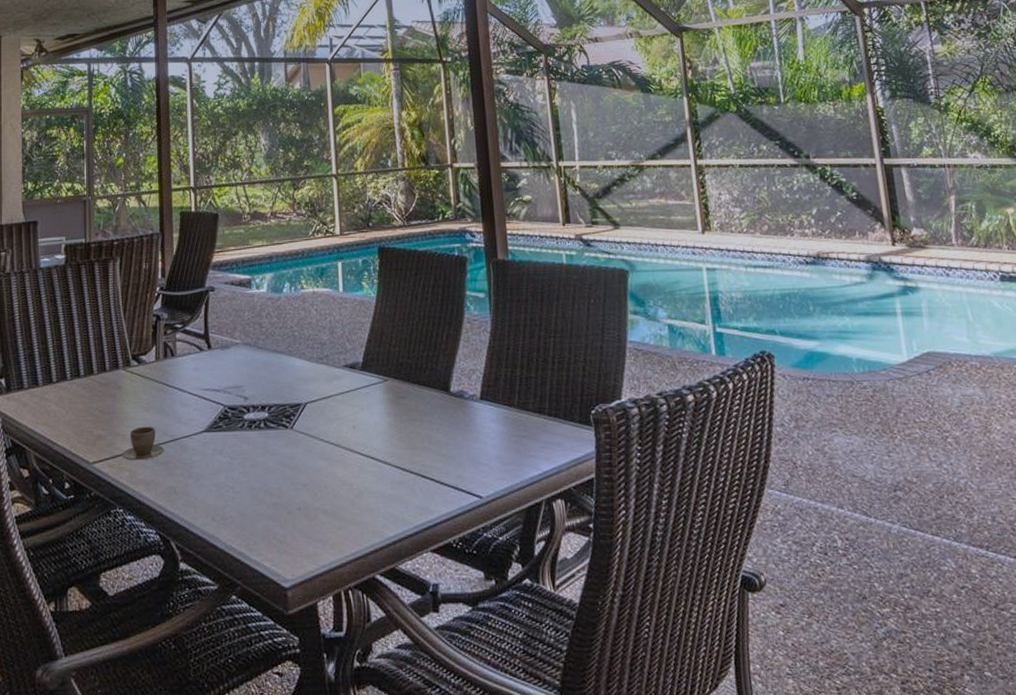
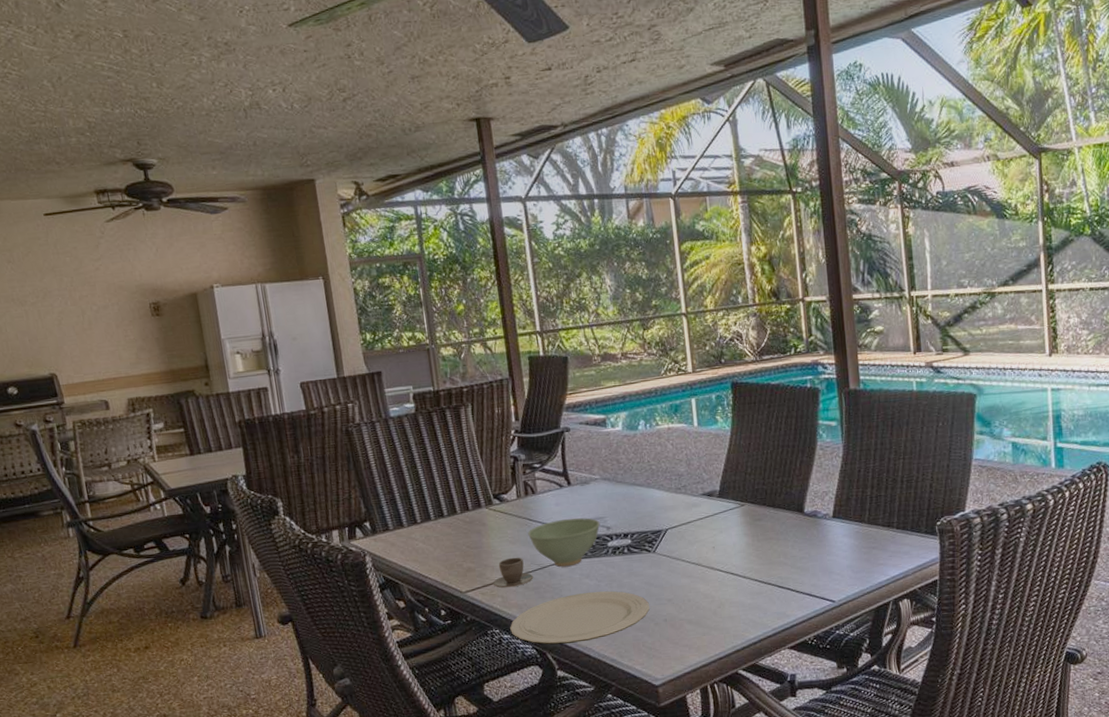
plate: none [135,470,283,531] -> present [510,591,650,645]
bowl: none [163,385,238,440] -> present [528,518,600,567]

